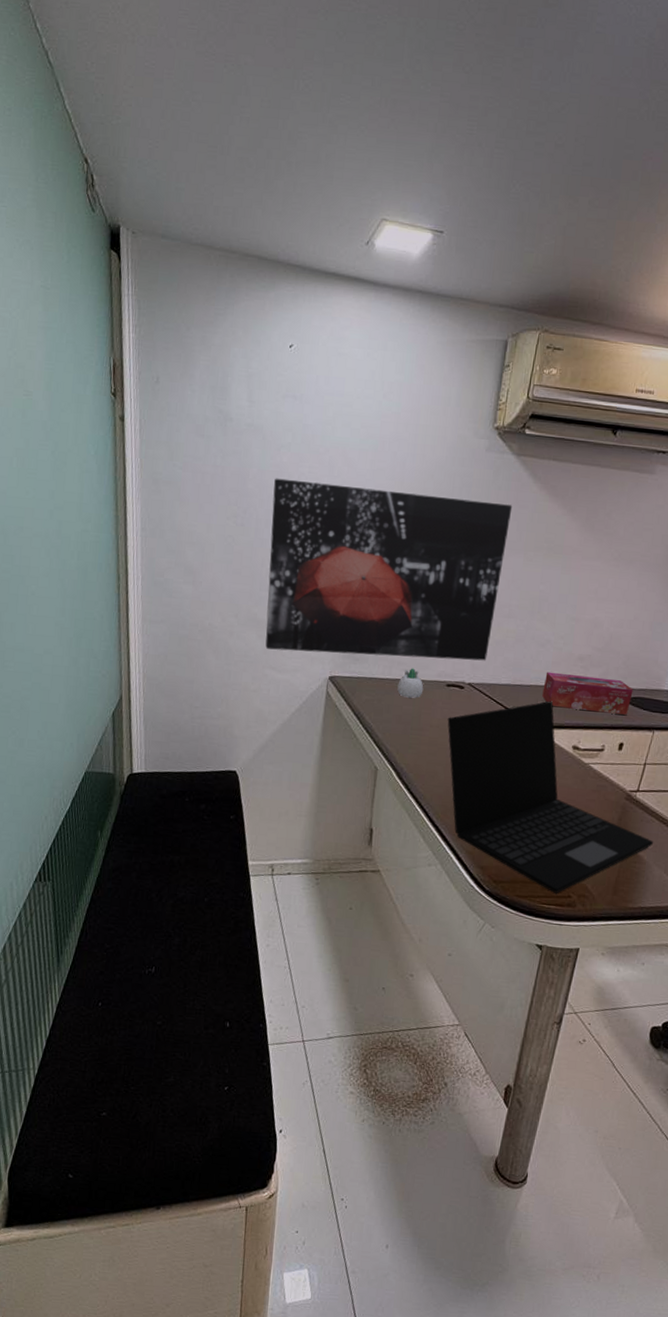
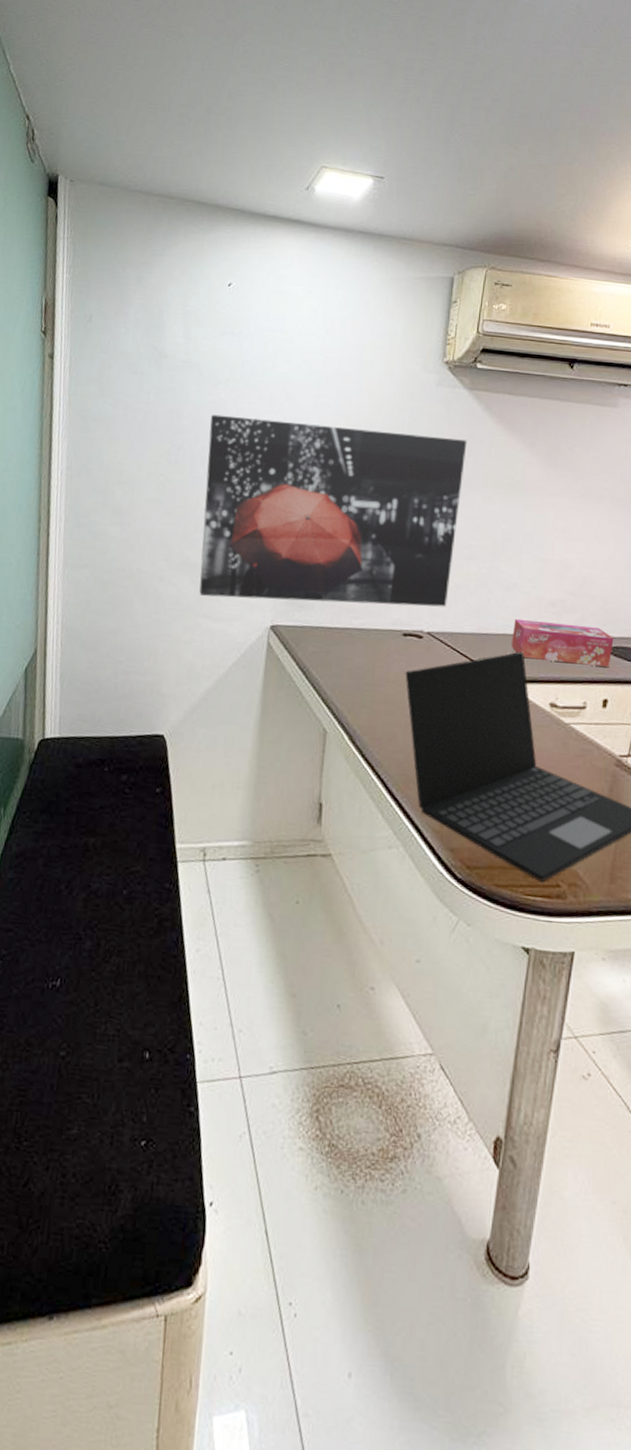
succulent planter: present [397,668,424,698] -> none [347,615,377,650]

